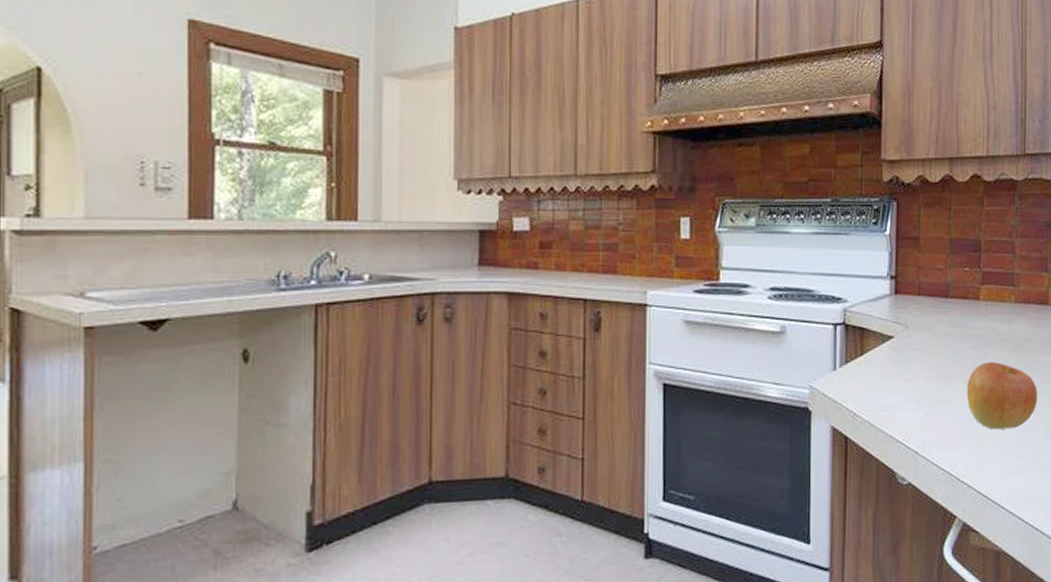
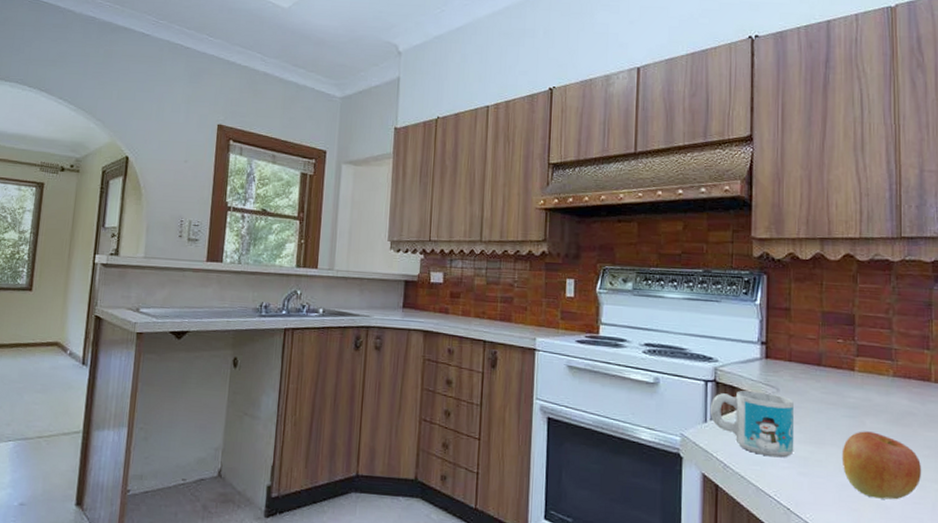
mug: none [839,331,923,400] -> present [709,391,795,458]

